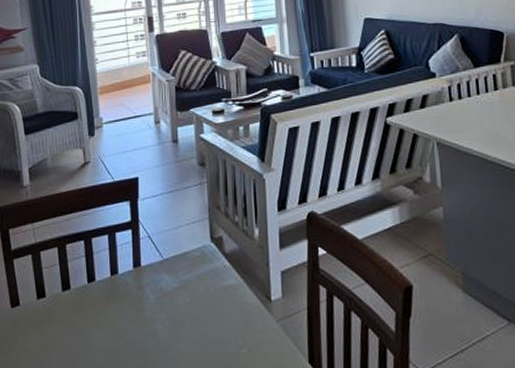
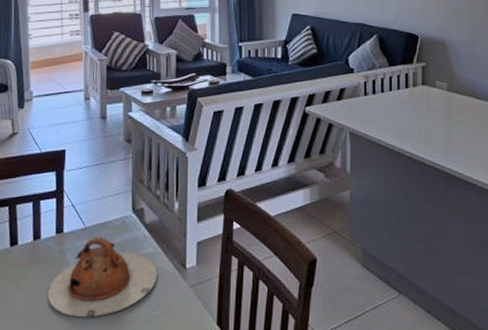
teapot: none [128,269,242,357] -> present [47,237,158,317]

